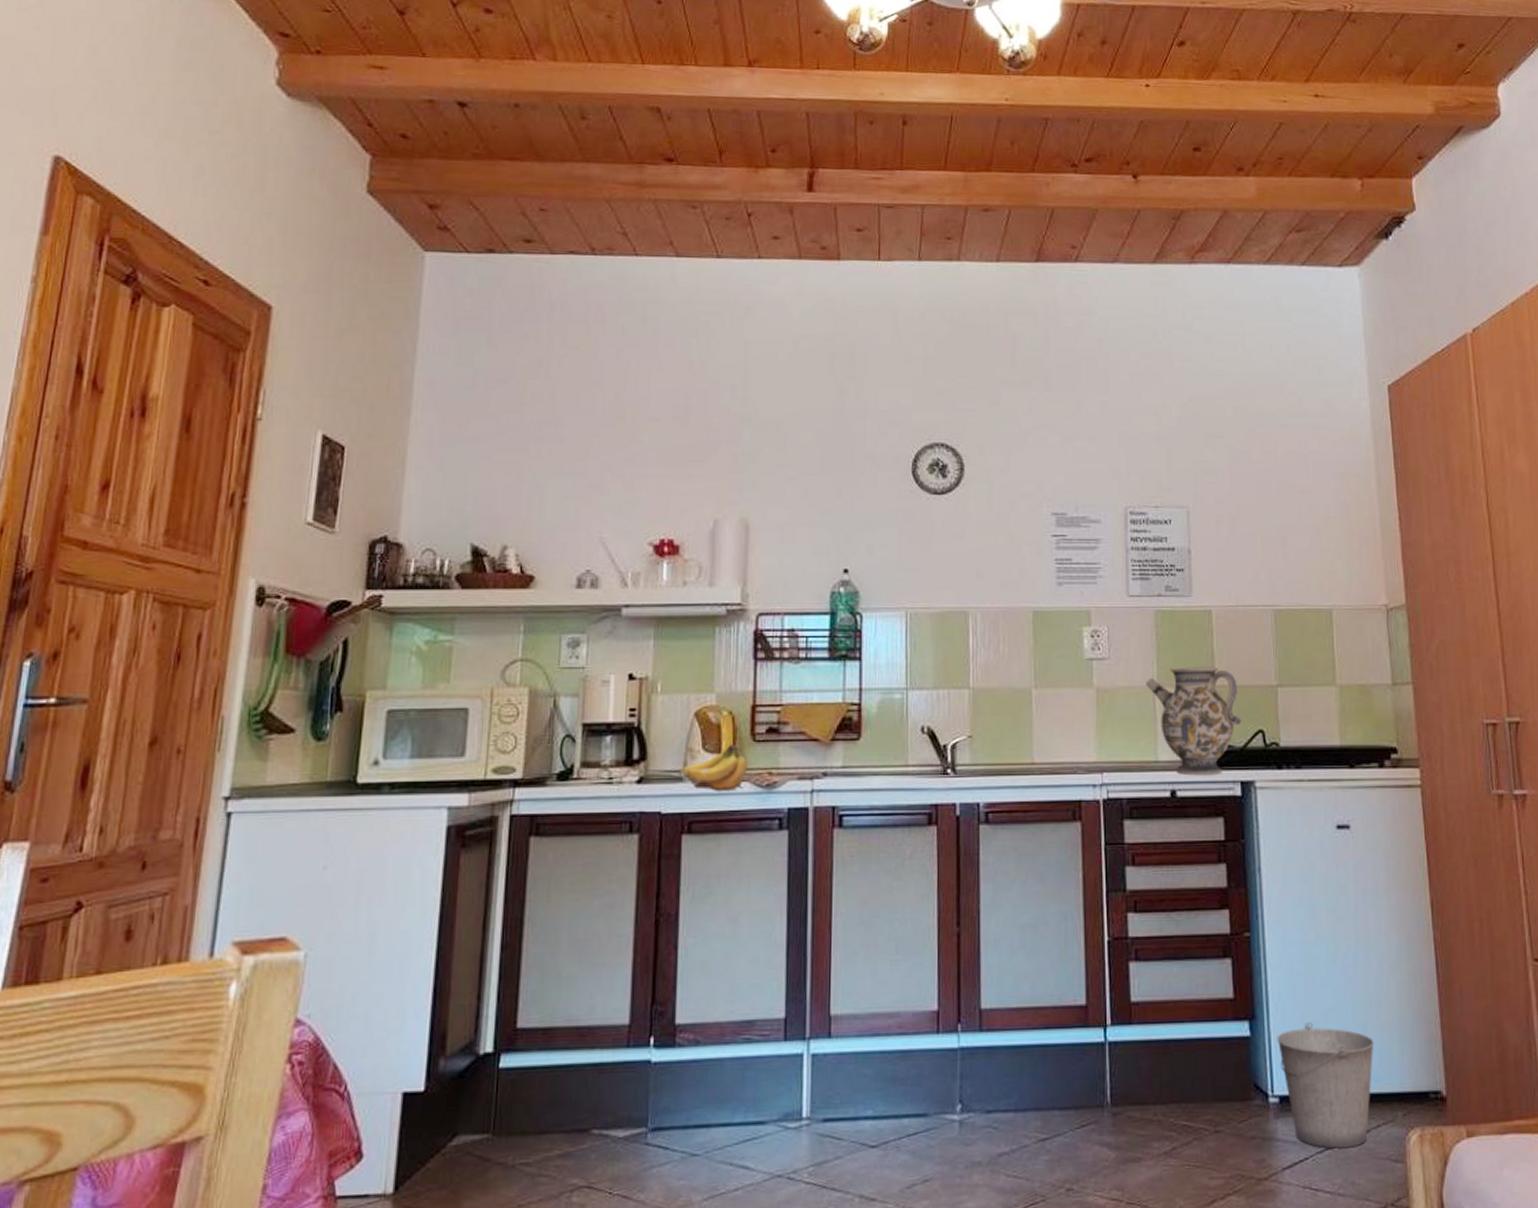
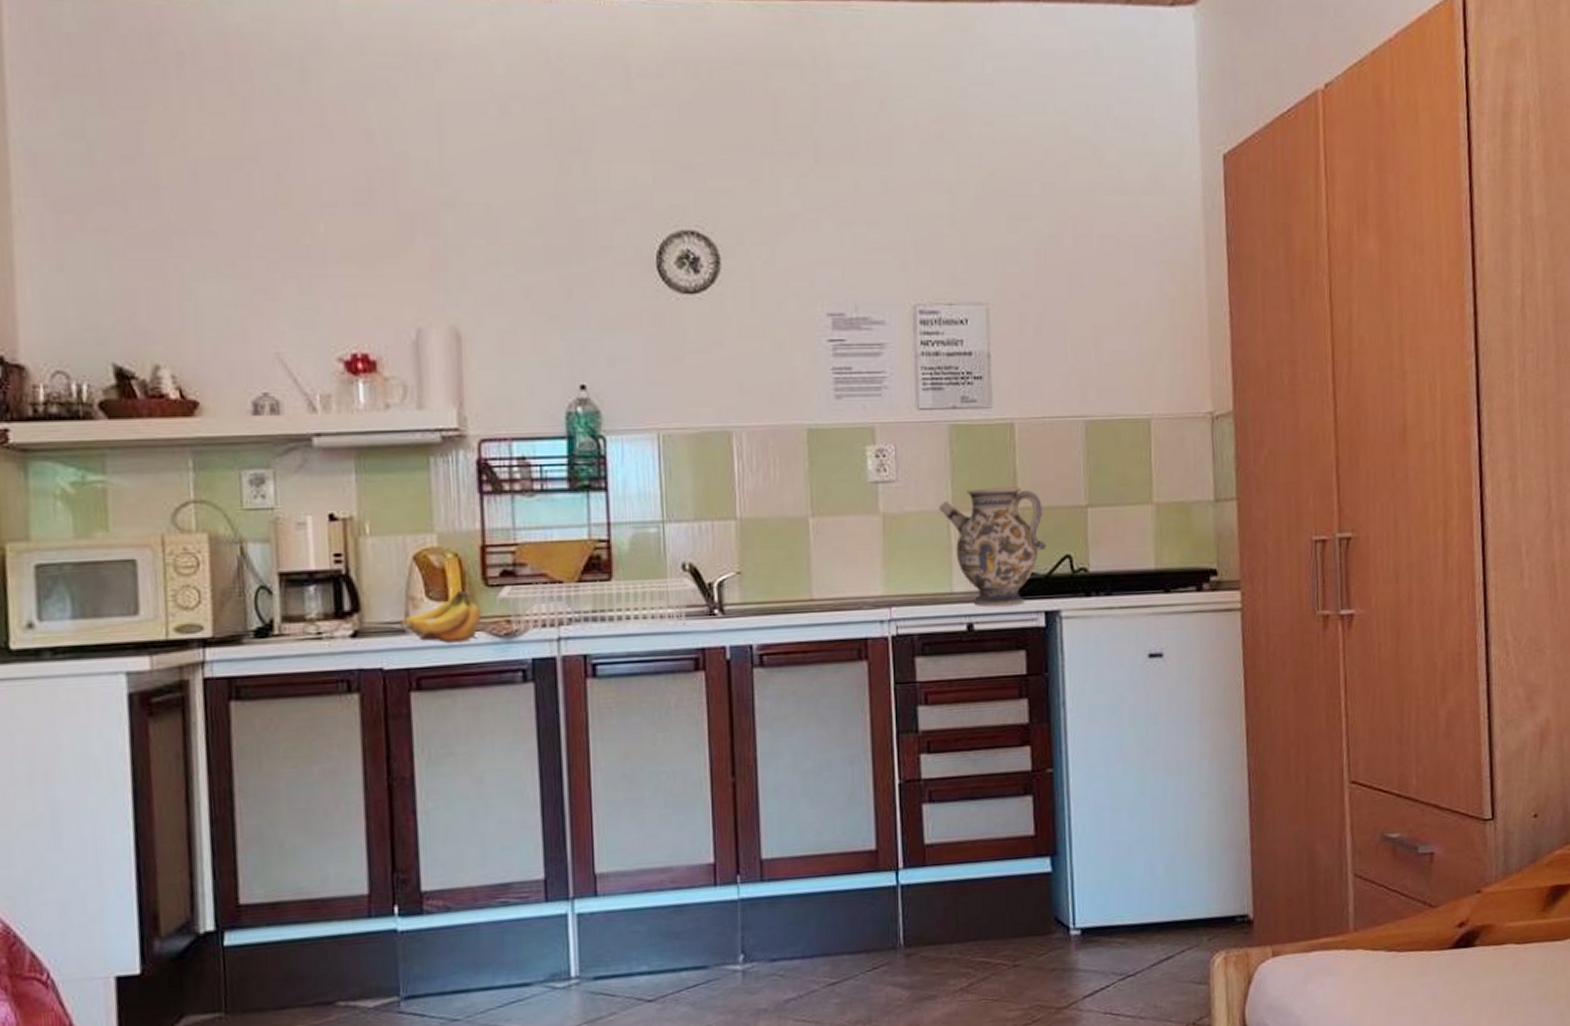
dish rack: none [762,739,934,784] -> present [497,577,698,633]
bucket: present [1277,1022,1374,1149] -> none [1080,855,1181,976]

